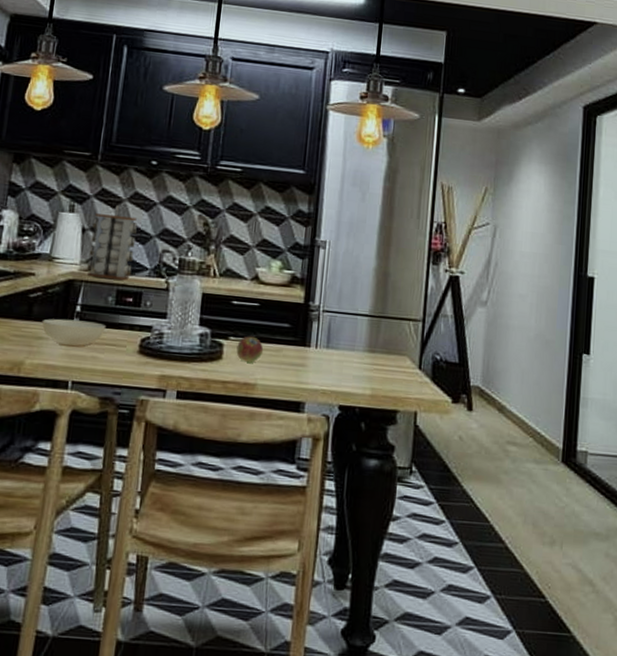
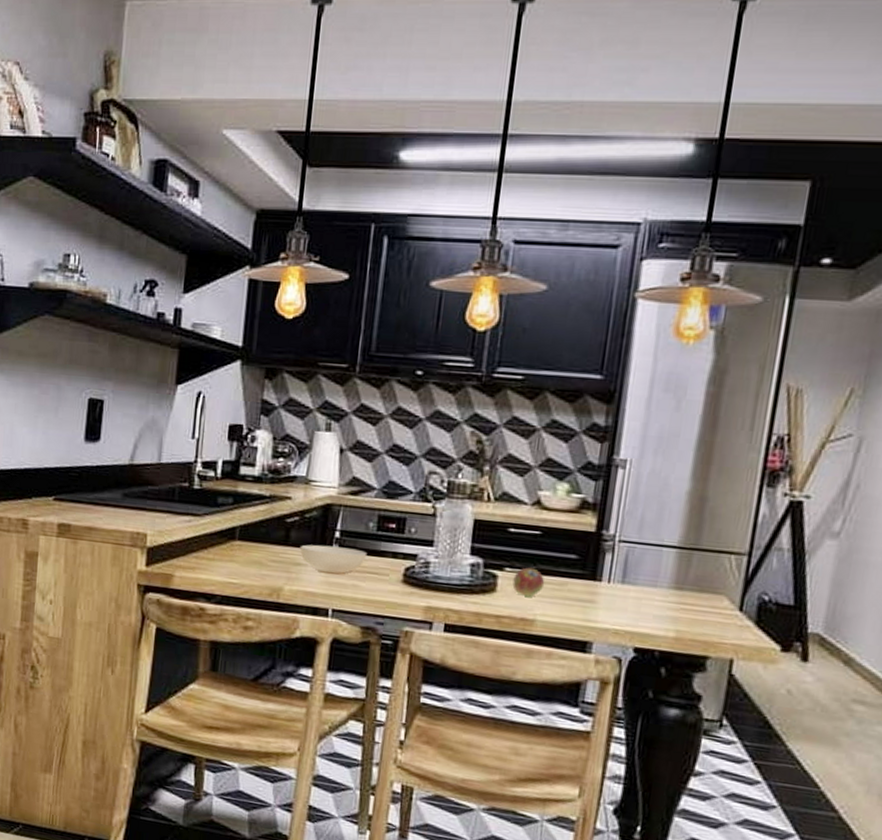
spice rack: present [86,204,137,282] -> none [345,421,401,506]

